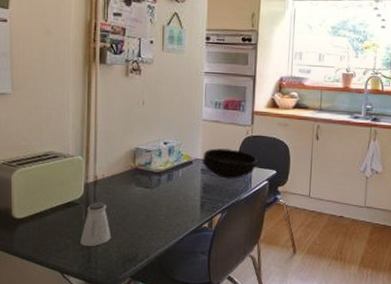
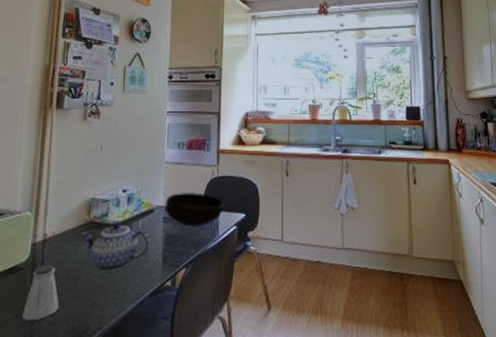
teapot: none [128,170,189,212] -> present [81,222,150,272]

